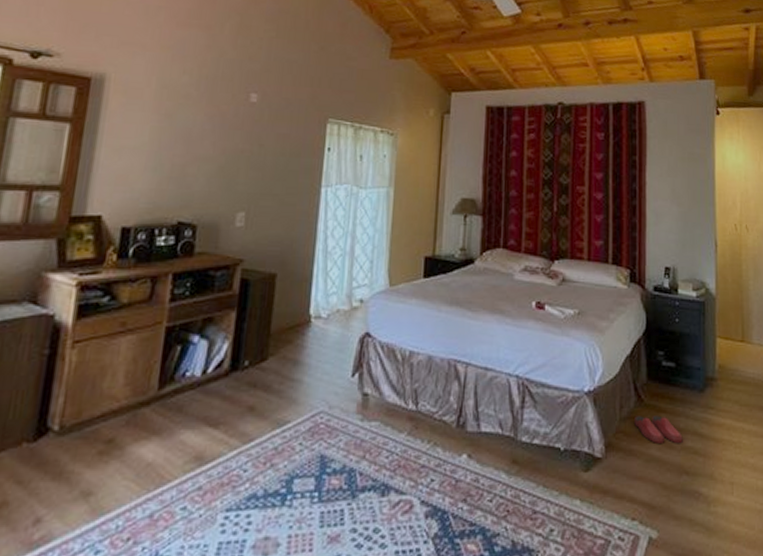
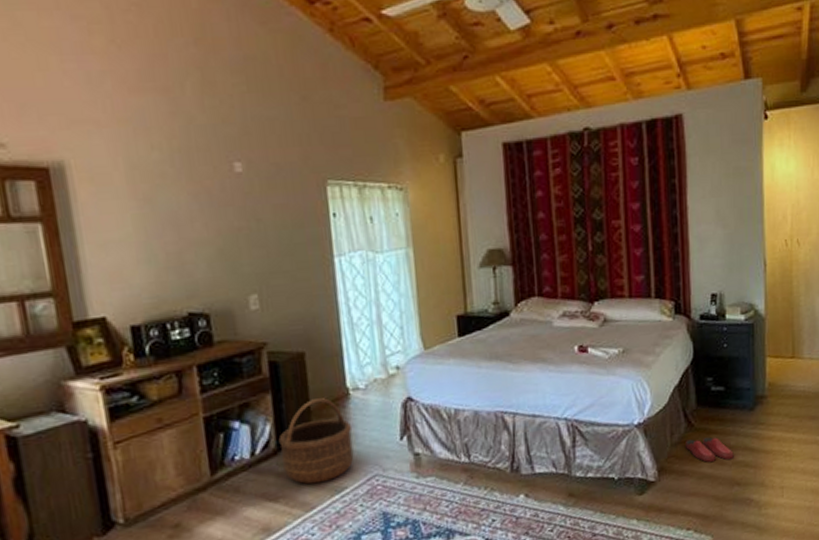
basket: none [231,322,307,413] -> present [278,398,354,484]

